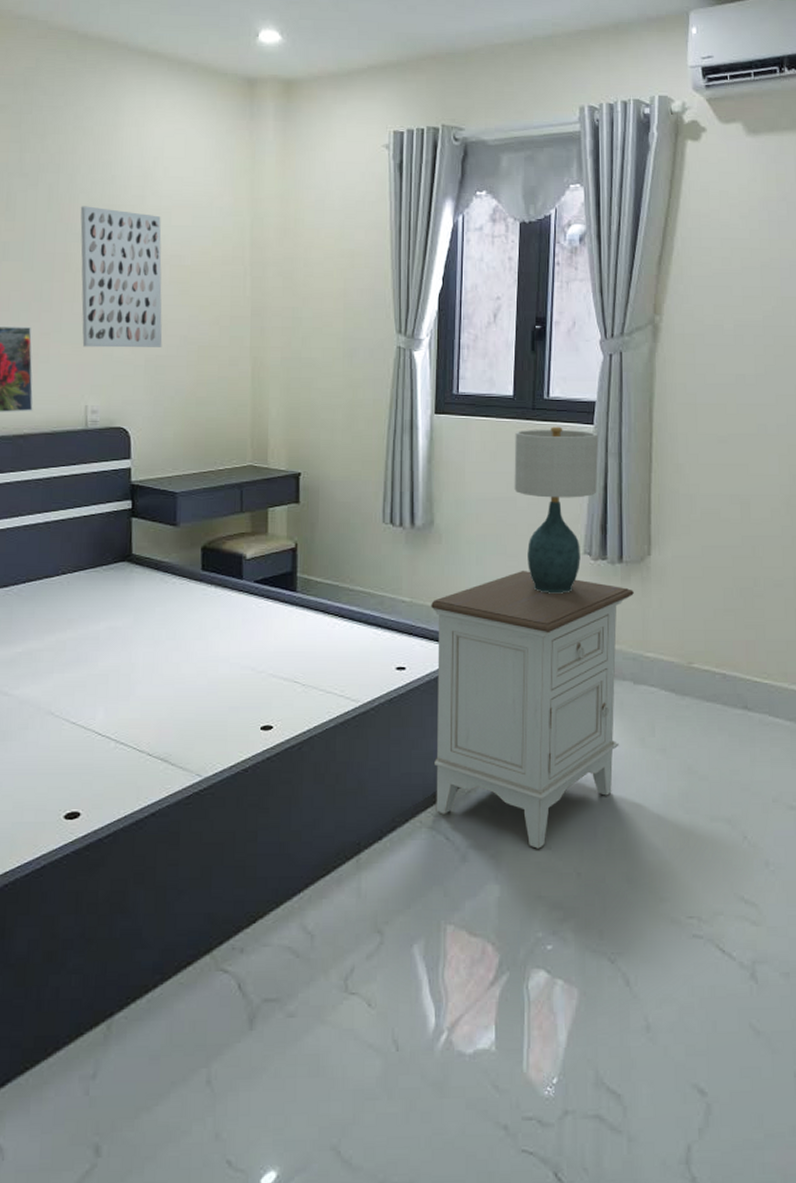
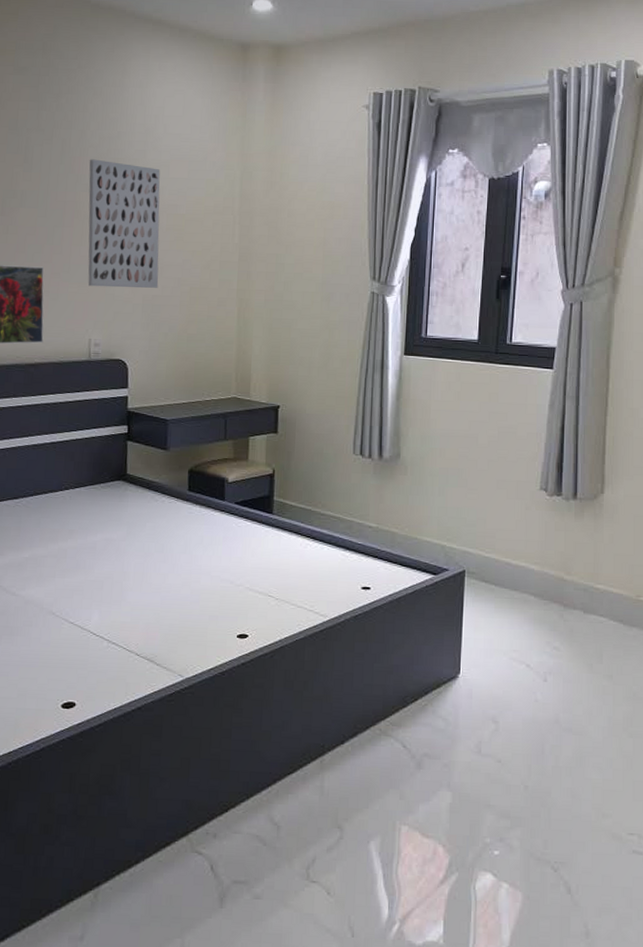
nightstand: present [431,570,634,849] -> none [393,502,586,761]
table lamp: present [514,426,599,594] -> none [476,370,558,526]

